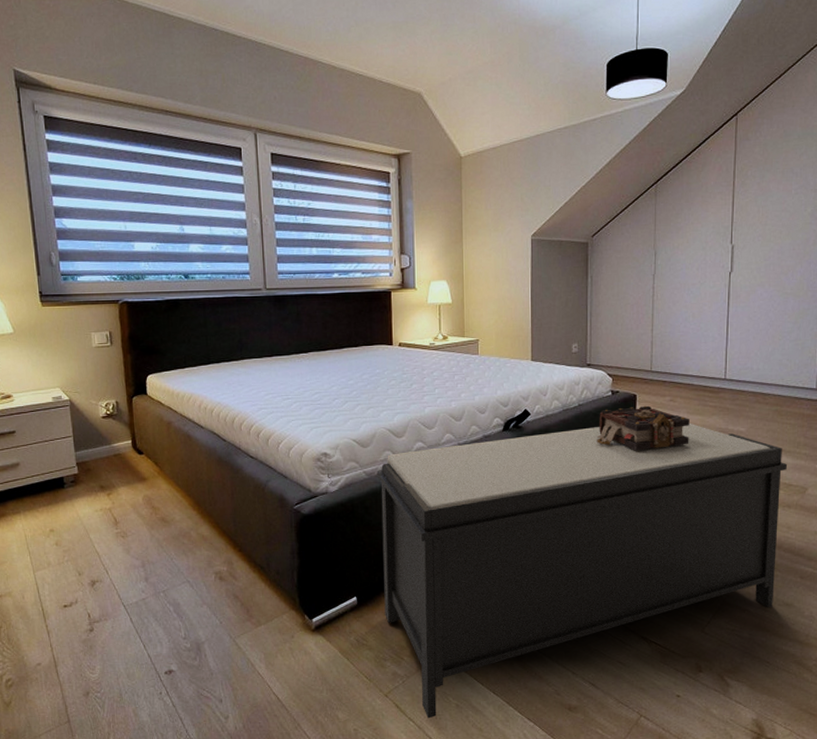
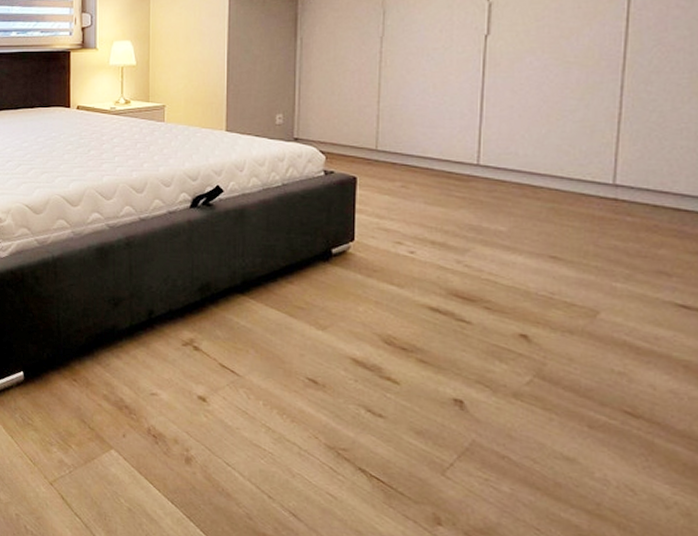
bench: present [376,422,788,719] -> none [49,211,570,518]
spell book: present [597,405,689,451] -> none [304,190,428,244]

